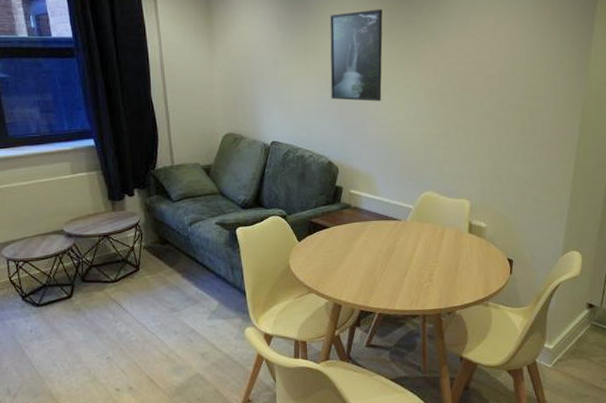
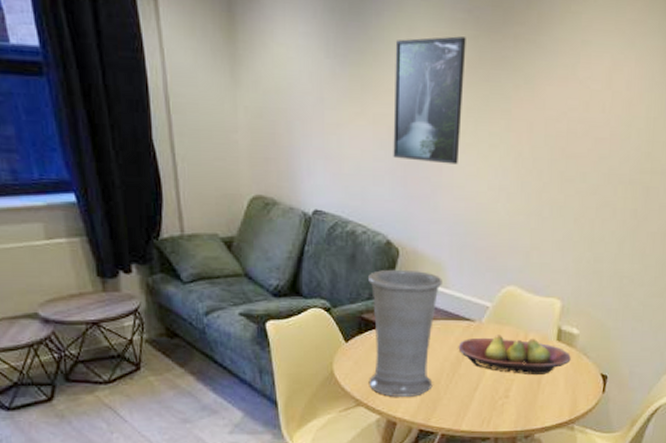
vase: none [314,182,374,284] -> present [367,269,442,397]
fruit bowl: none [388,230,481,262] -> present [458,335,571,374]

